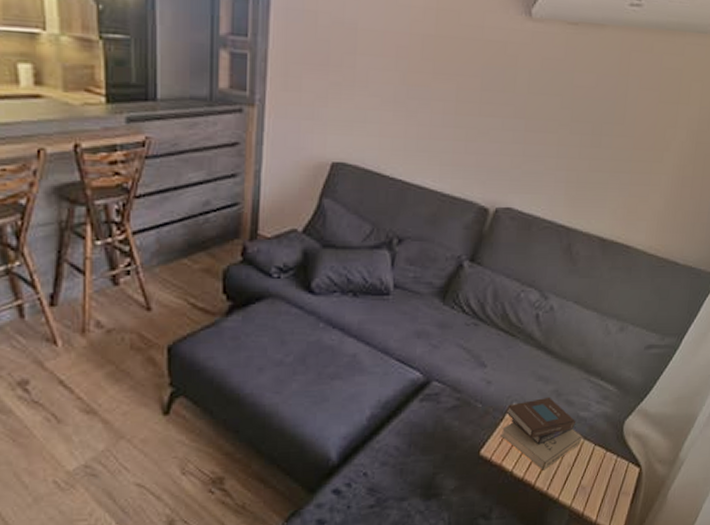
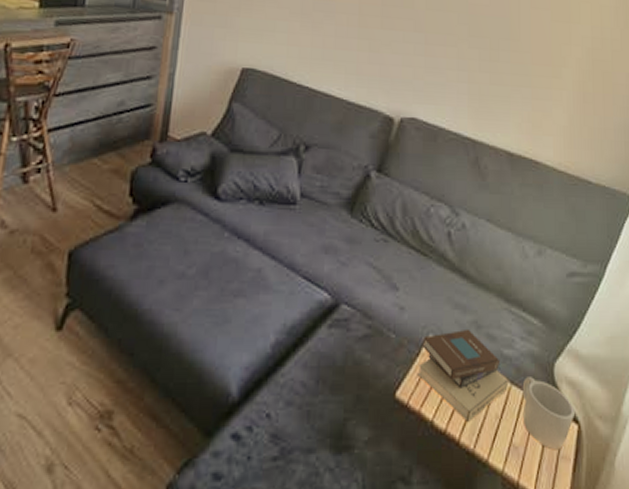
mug: none [591,432,638,488] -> present [522,375,574,450]

